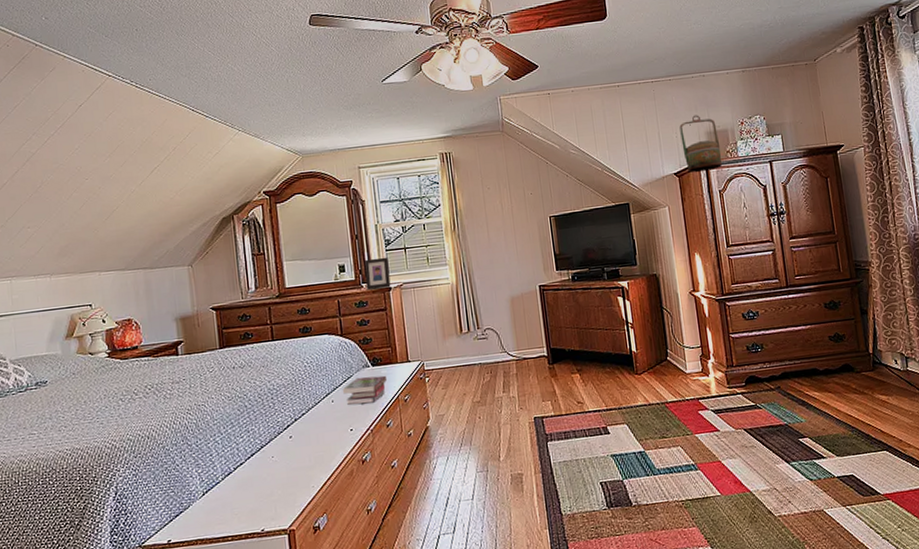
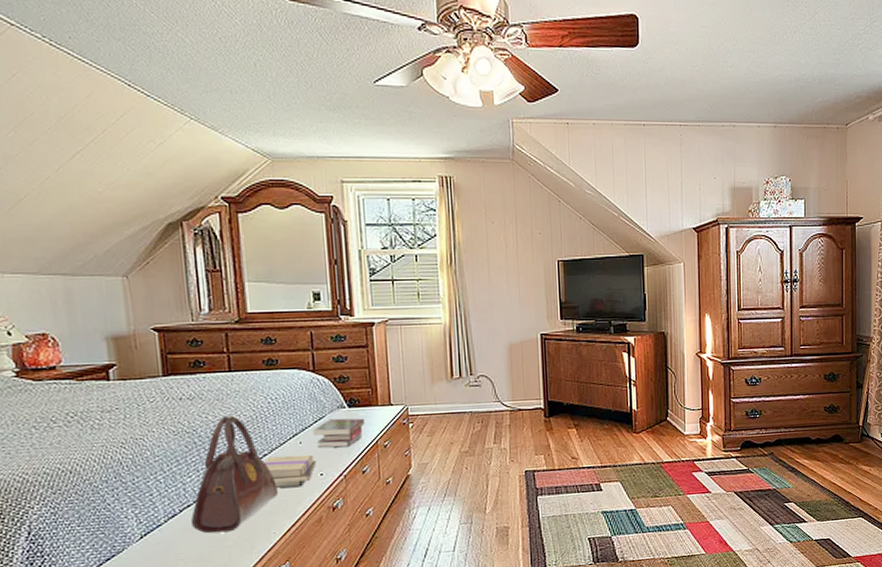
handbag: none [243,379,315,490] -> present [190,415,278,534]
books: none [302,411,347,445] -> present [263,454,316,489]
picture frame: present [364,257,391,290] -> none [343,288,374,323]
decorative basket: present [679,115,723,173] -> none [704,168,743,230]

